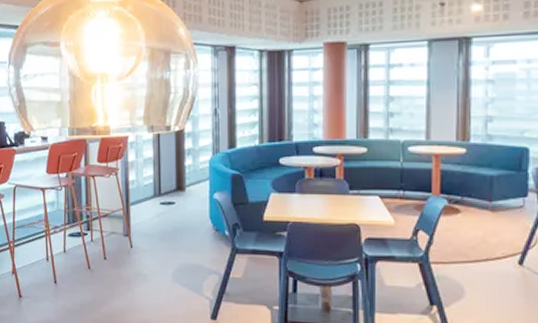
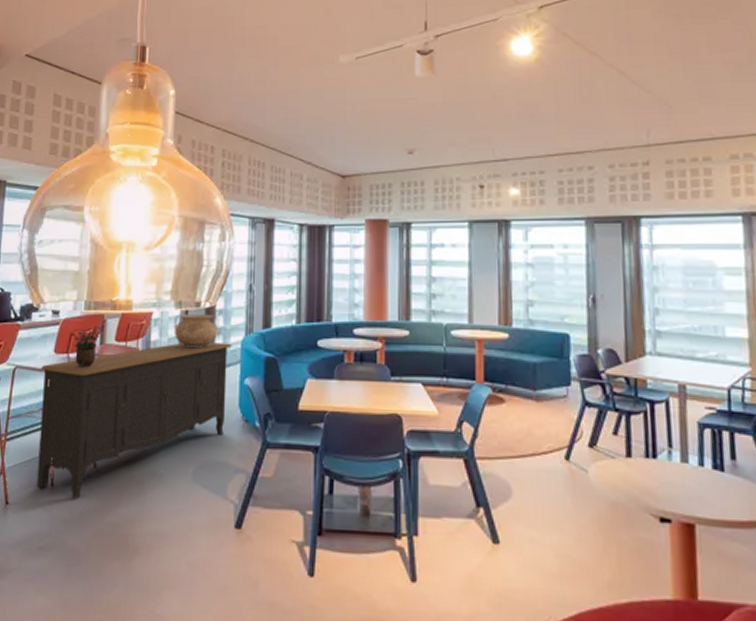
sideboard: none [36,161,201,294] -> present [36,341,232,499]
potted plant: none [59,145,88,186] -> present [71,321,105,368]
ceramic pot: none [148,136,189,168] -> present [174,313,220,349]

